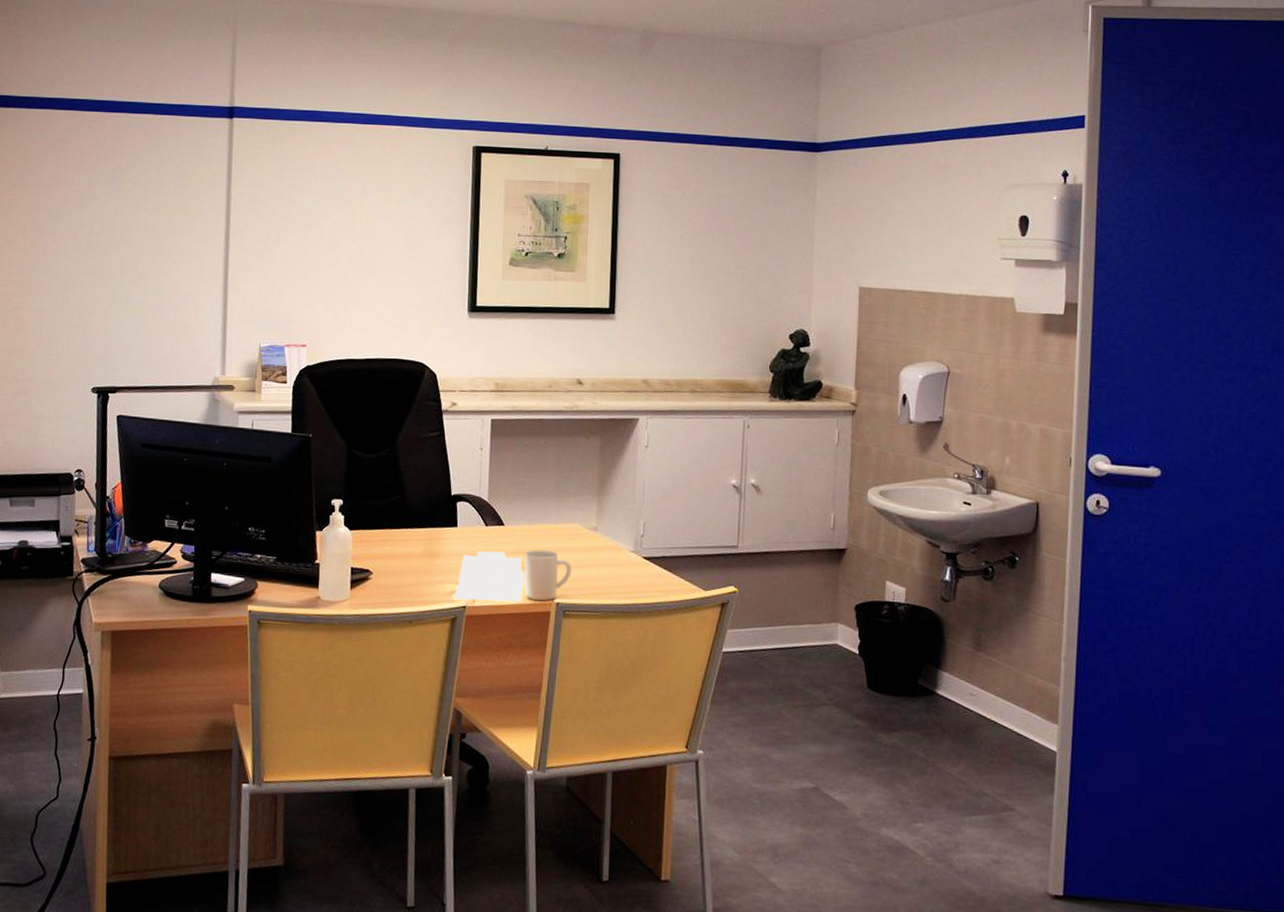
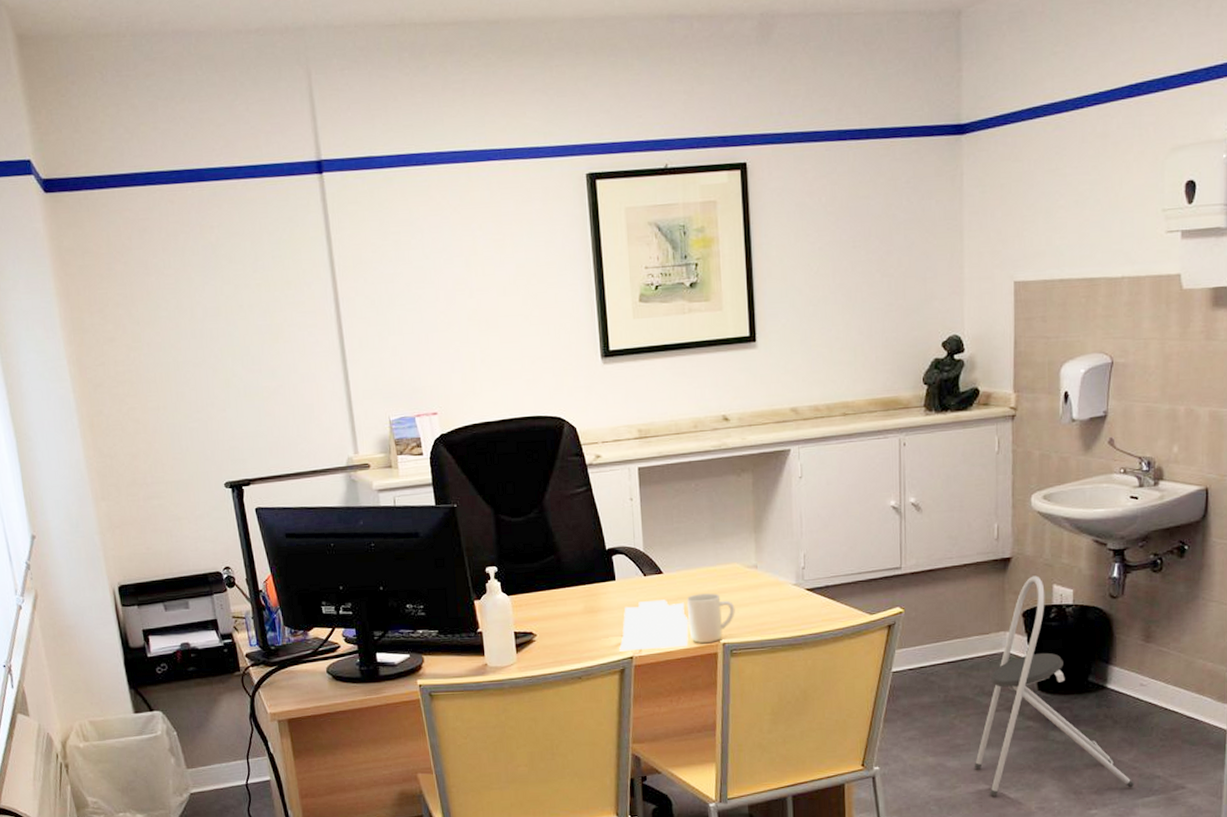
step stool: none [799,570,963,804] -> present [974,575,1135,797]

